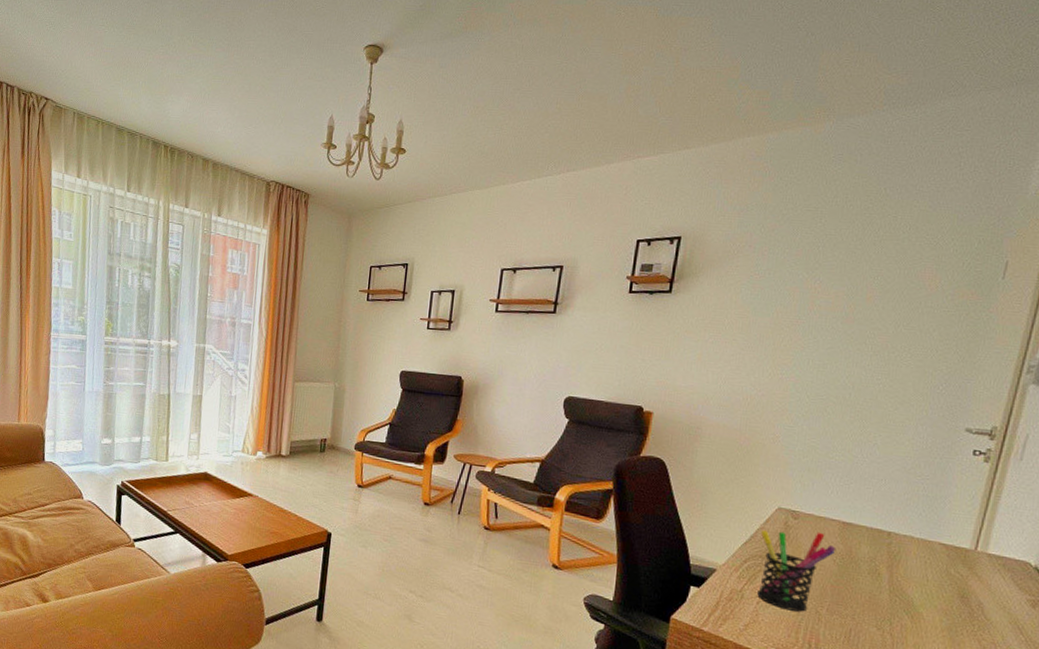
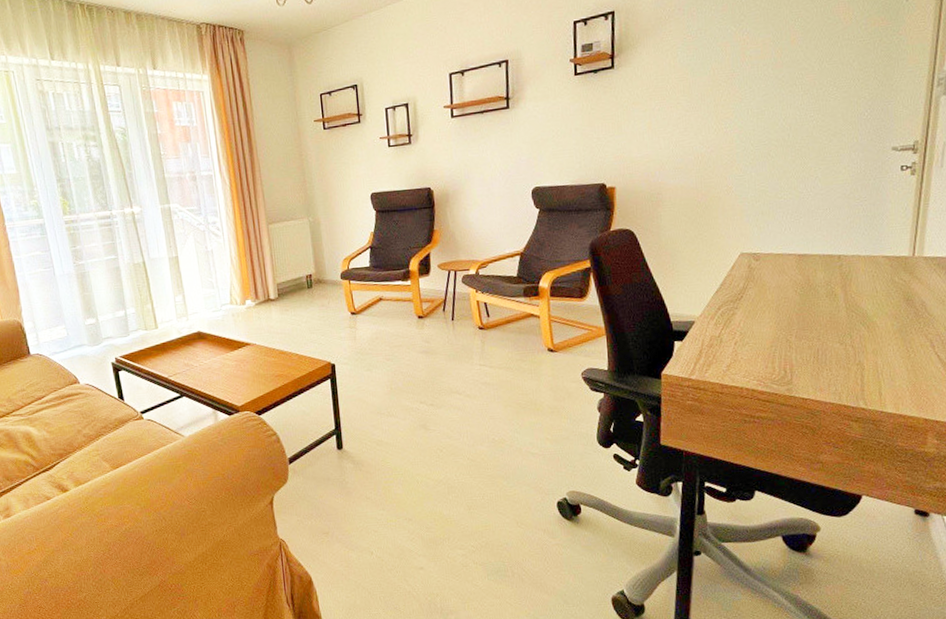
pen holder: present [757,529,837,612] -> none [729,268,796,345]

